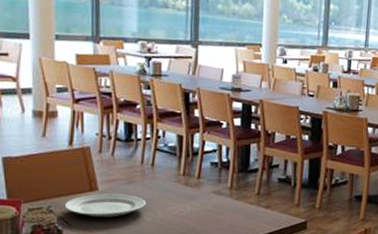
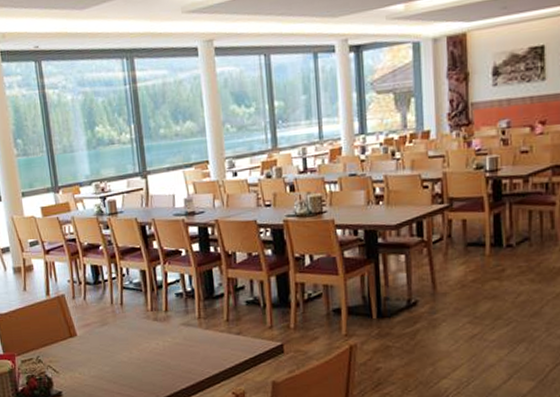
plate: present [64,193,147,217] -> none [50,337,122,362]

